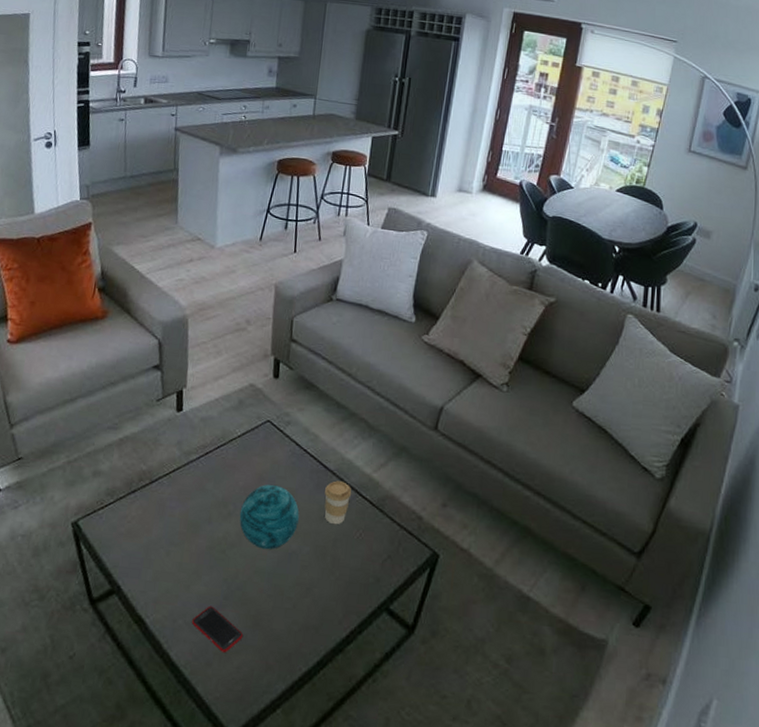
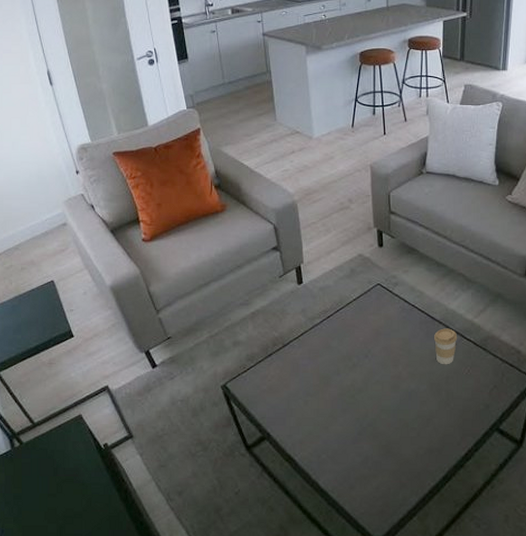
cell phone: present [192,606,243,652] -> none [334,441,377,477]
decorative orb: present [239,484,300,550] -> none [363,337,414,391]

